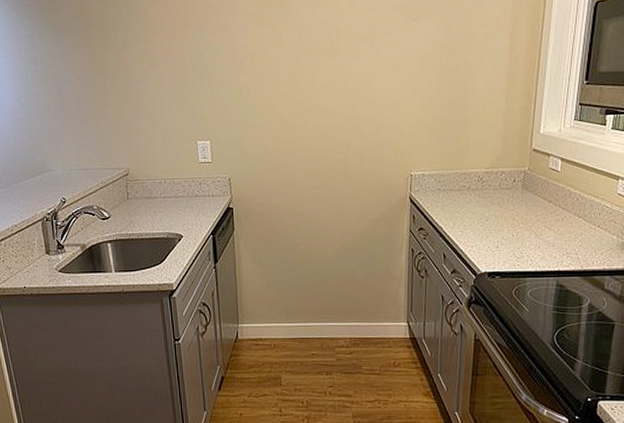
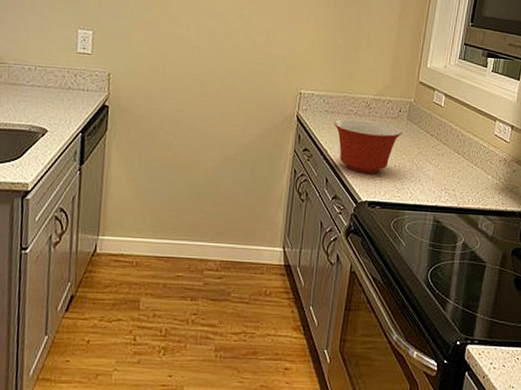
mixing bowl: none [447,193,518,246] -> present [334,118,402,174]

